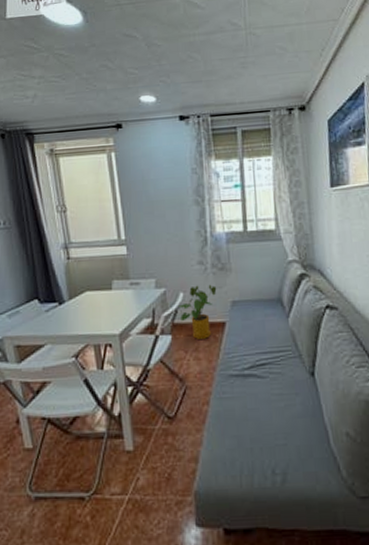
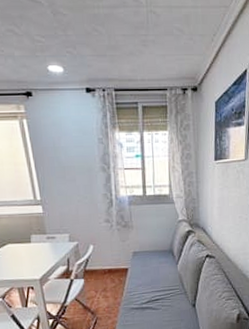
house plant: present [179,284,217,339] -> none [89,238,121,282]

